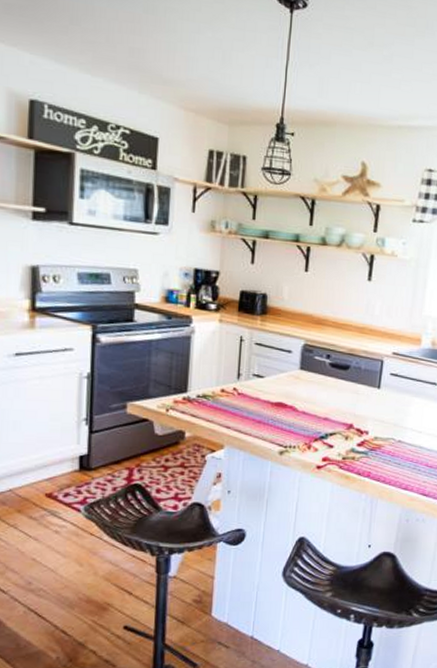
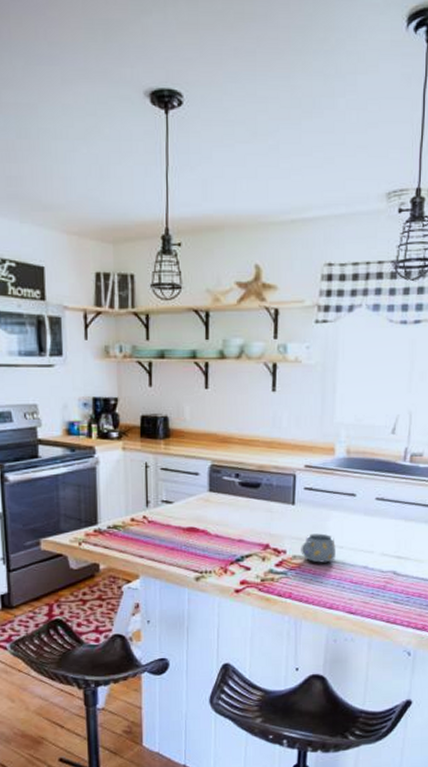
mug: none [382,417,415,446] -> present [301,533,336,563]

